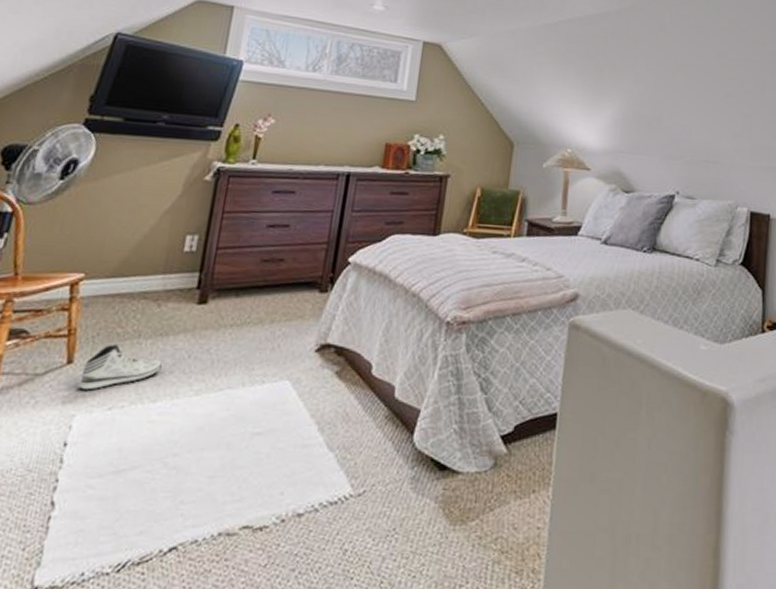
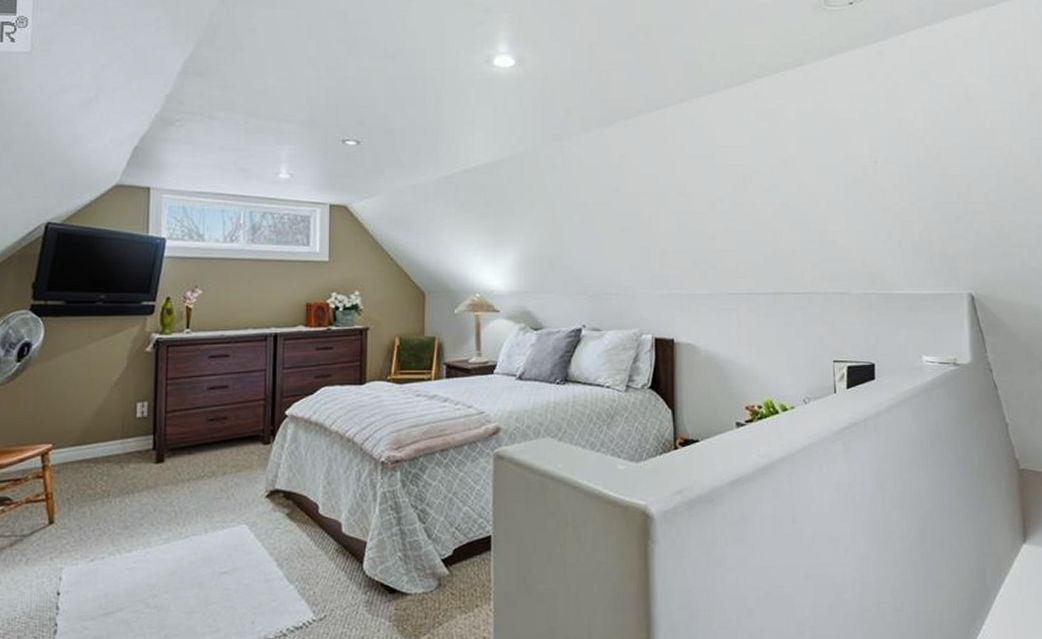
sneaker: present [78,344,162,391] -> none [62,504,132,546]

